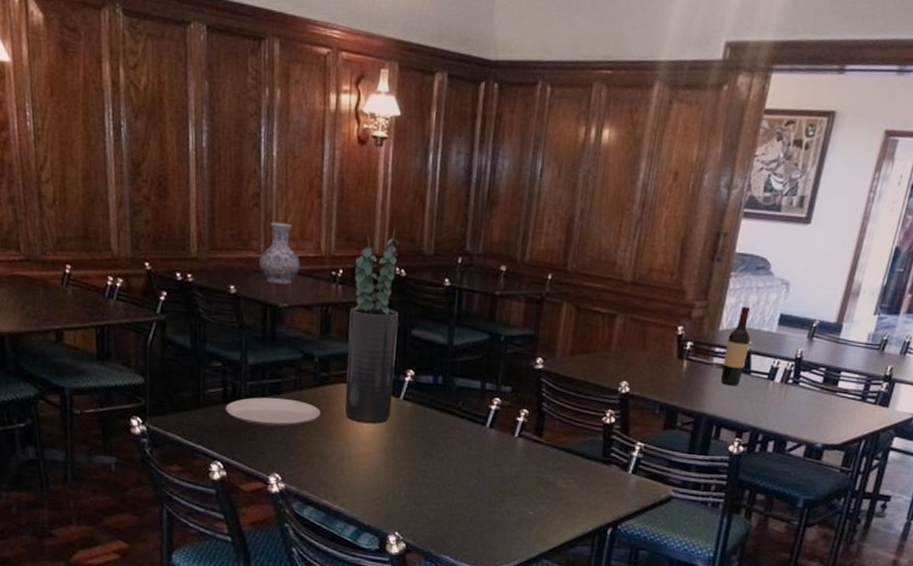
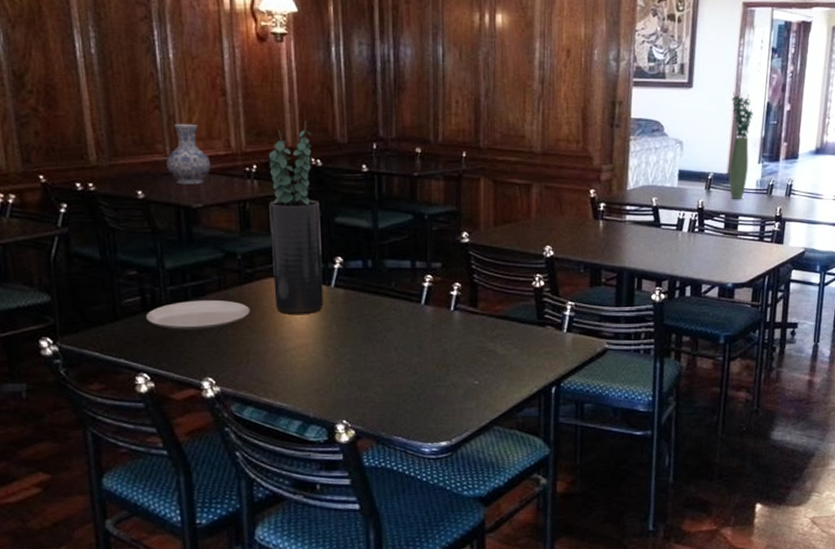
wine bottle: present [720,306,751,386] -> none [634,166,656,240]
vase: none [834,231,877,353] -> present [729,91,753,199]

